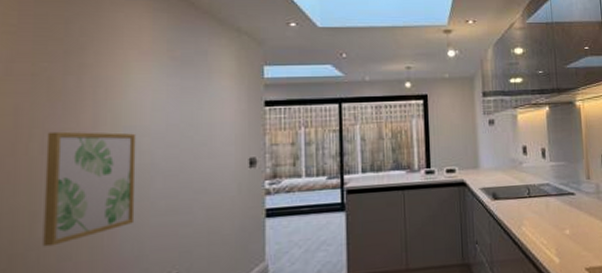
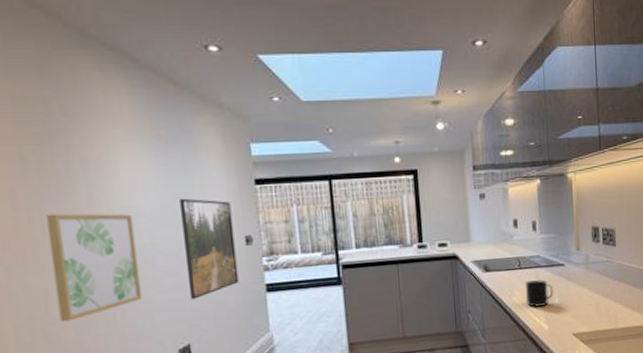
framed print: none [184,118,238,225] -> present [180,198,239,300]
mug: none [535,209,565,239] -> present [526,280,554,308]

